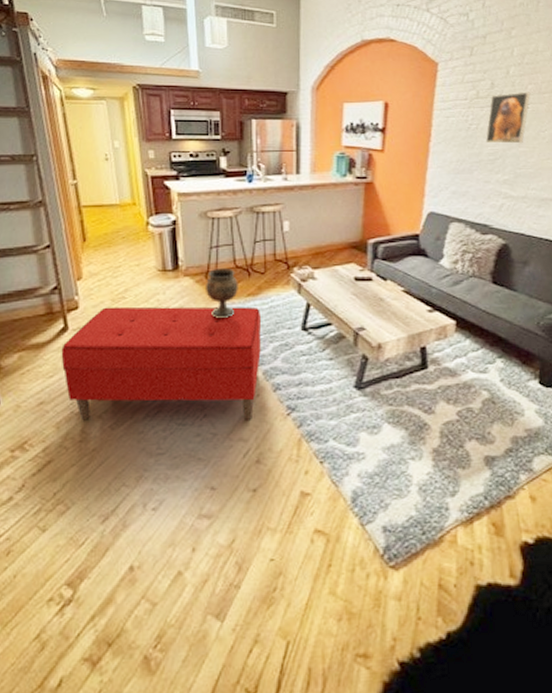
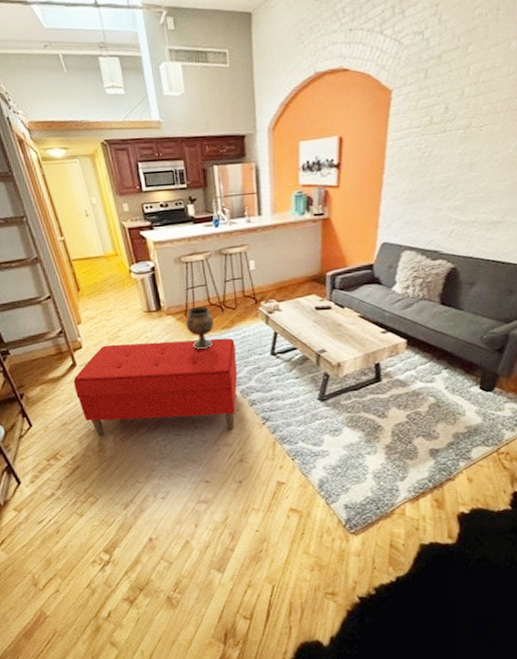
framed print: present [485,92,531,144] -> none [437,113,485,171]

